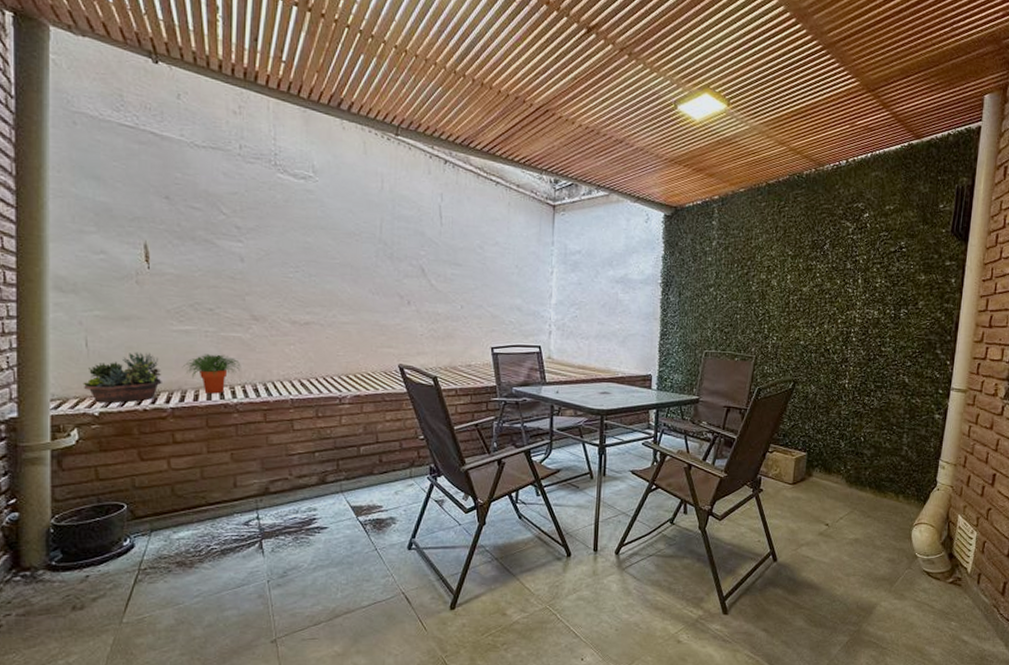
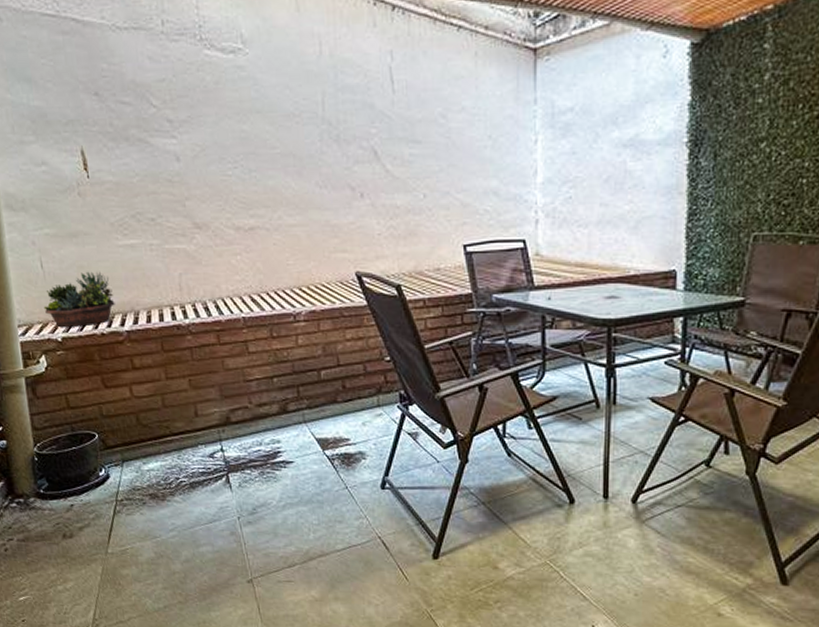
potted plant: present [182,353,241,394] -> none [132,270,189,314]

